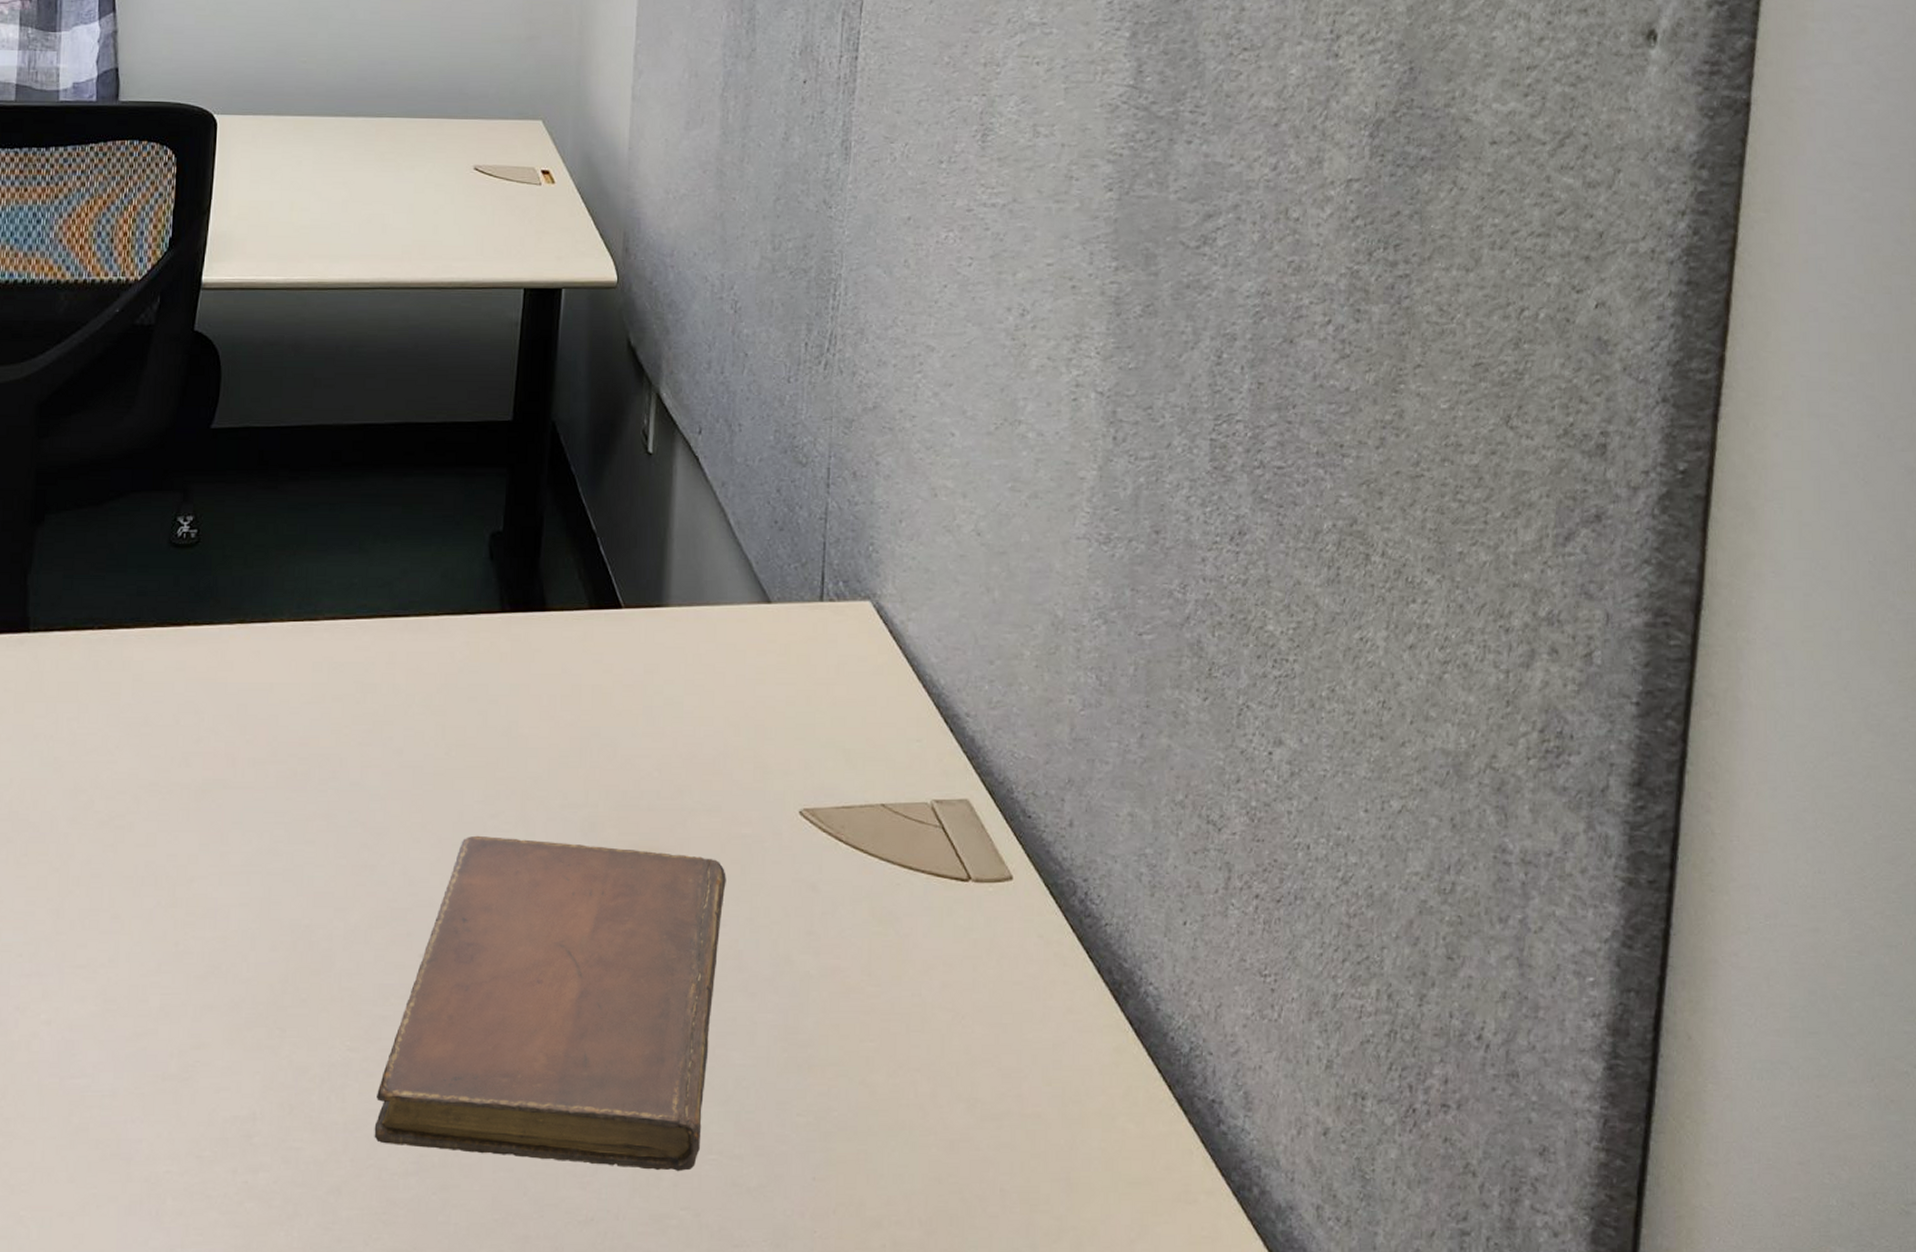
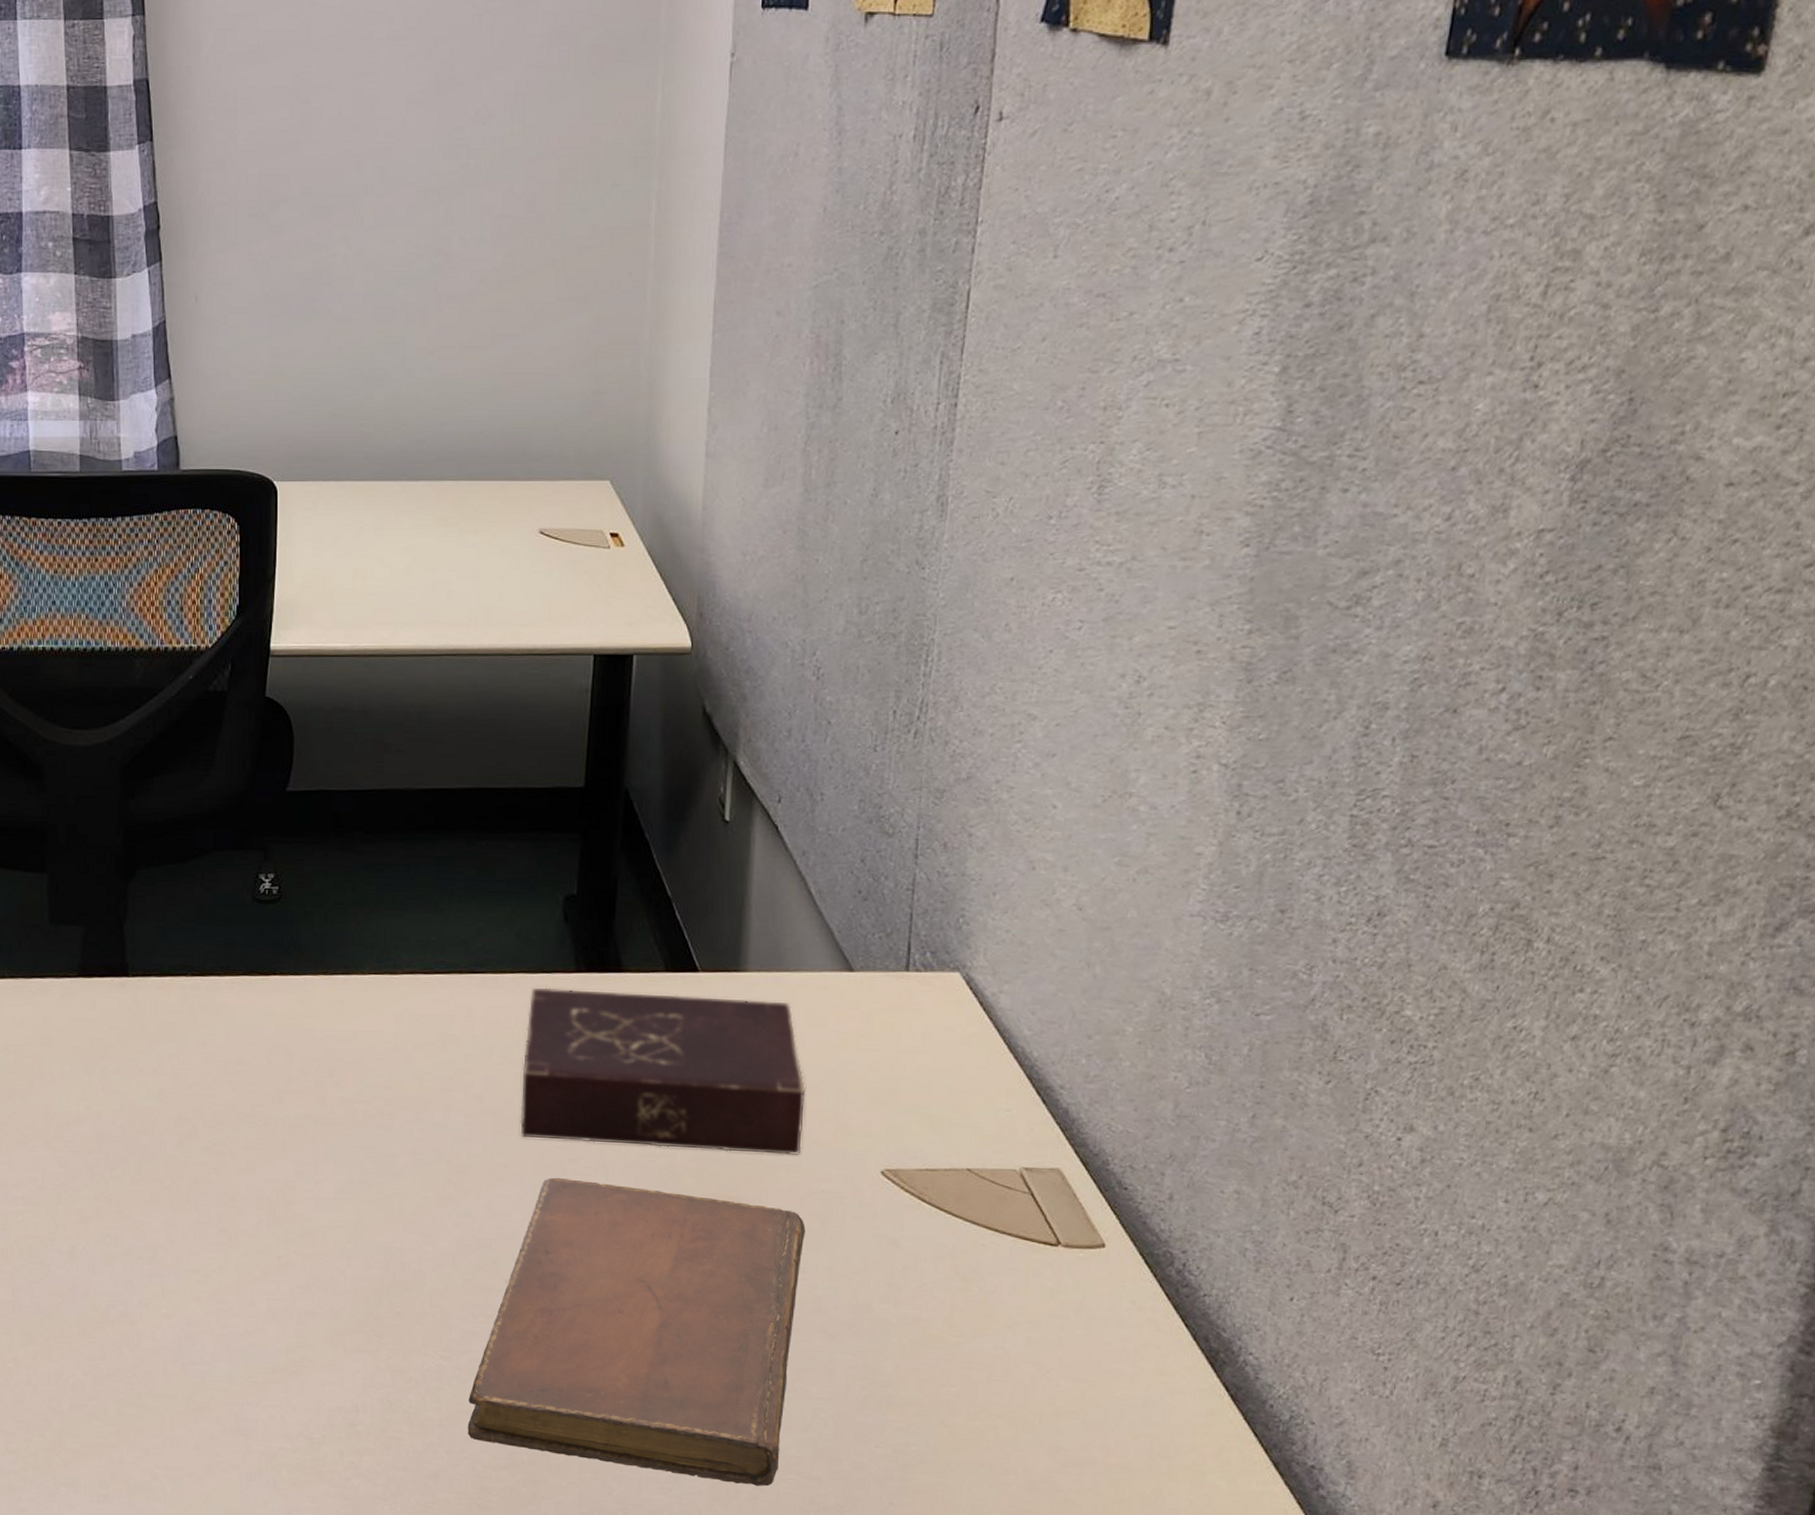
book: none [440,629,725,798] -> present [520,987,805,1155]

